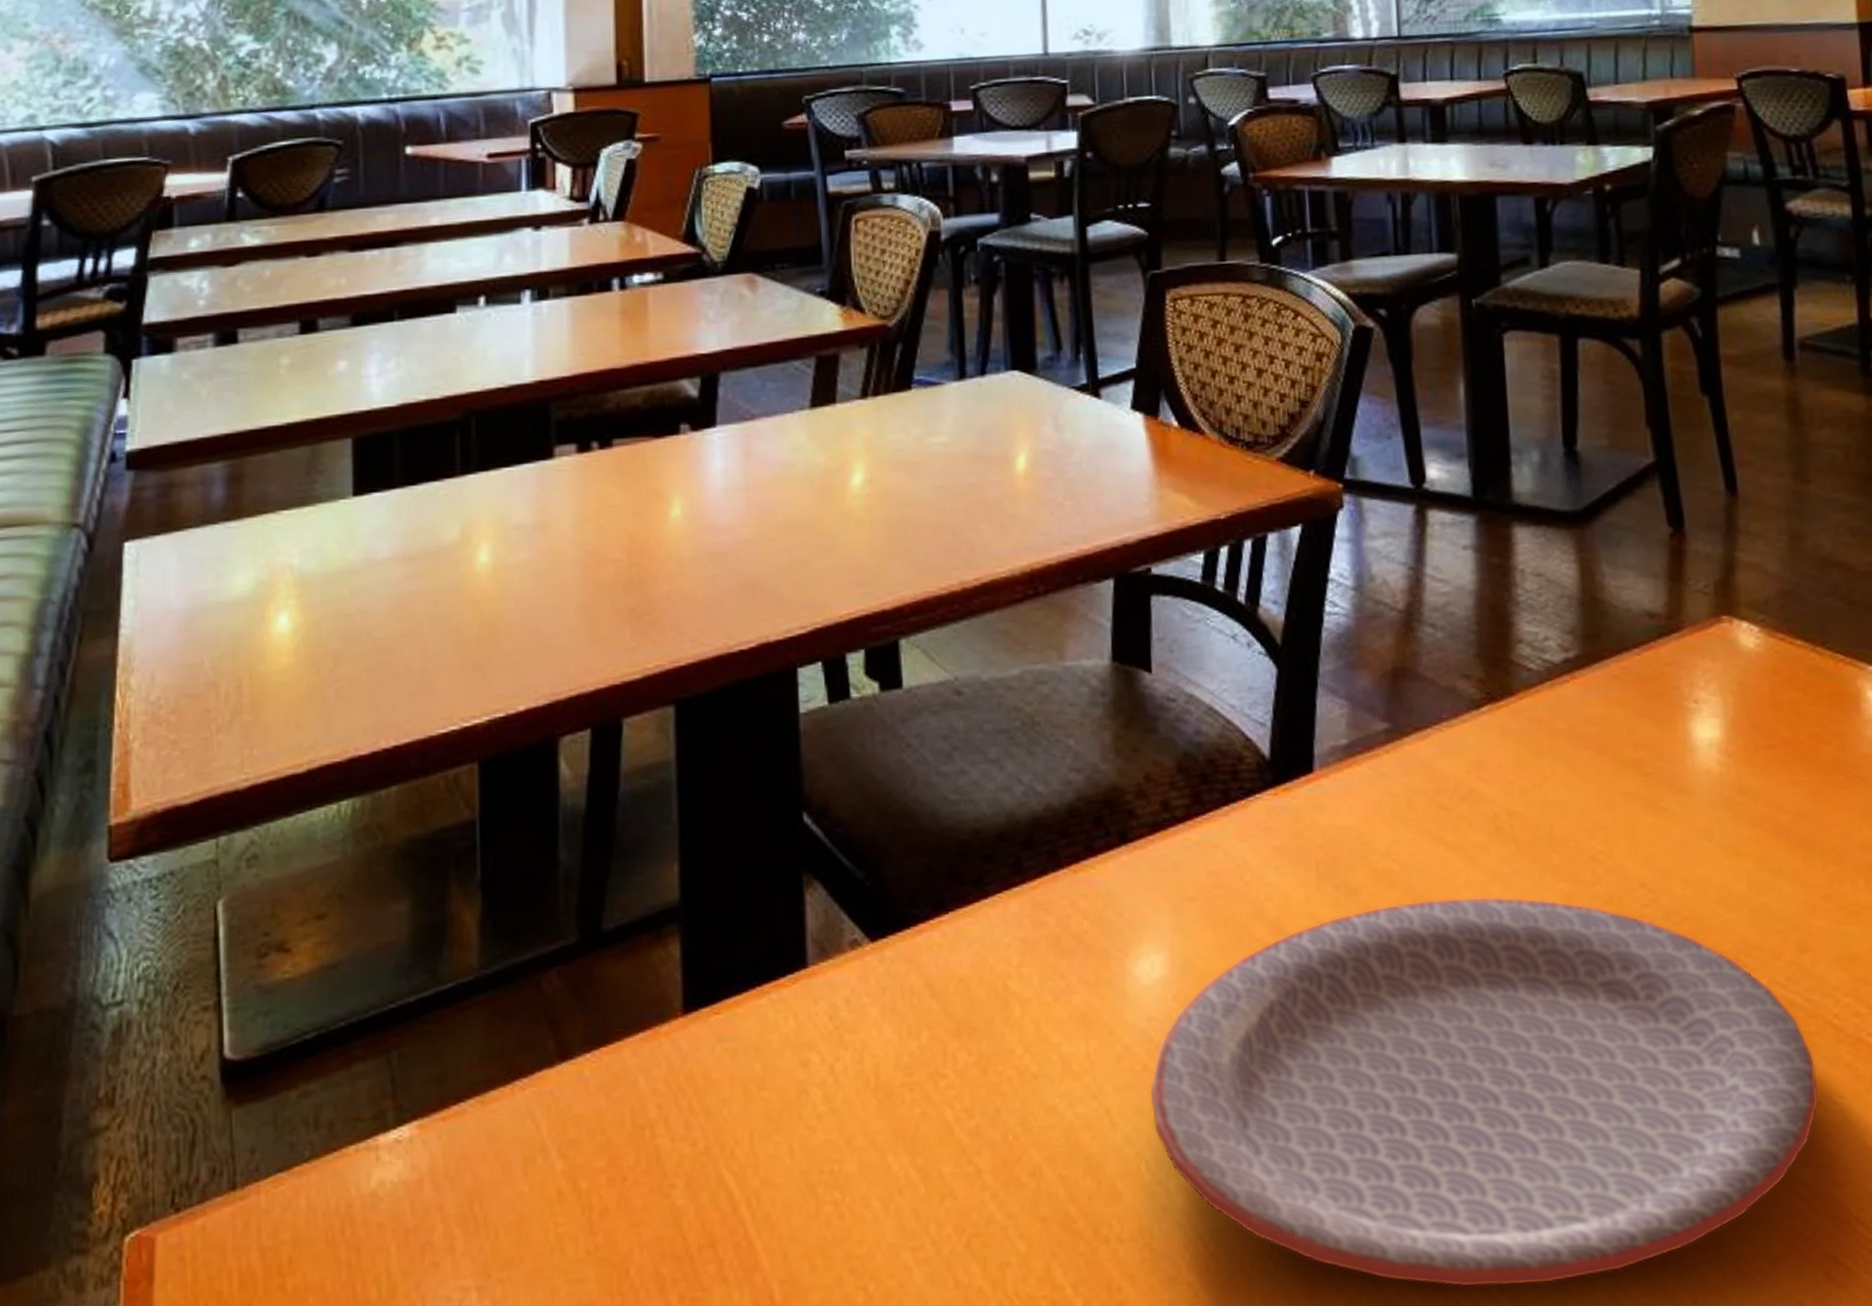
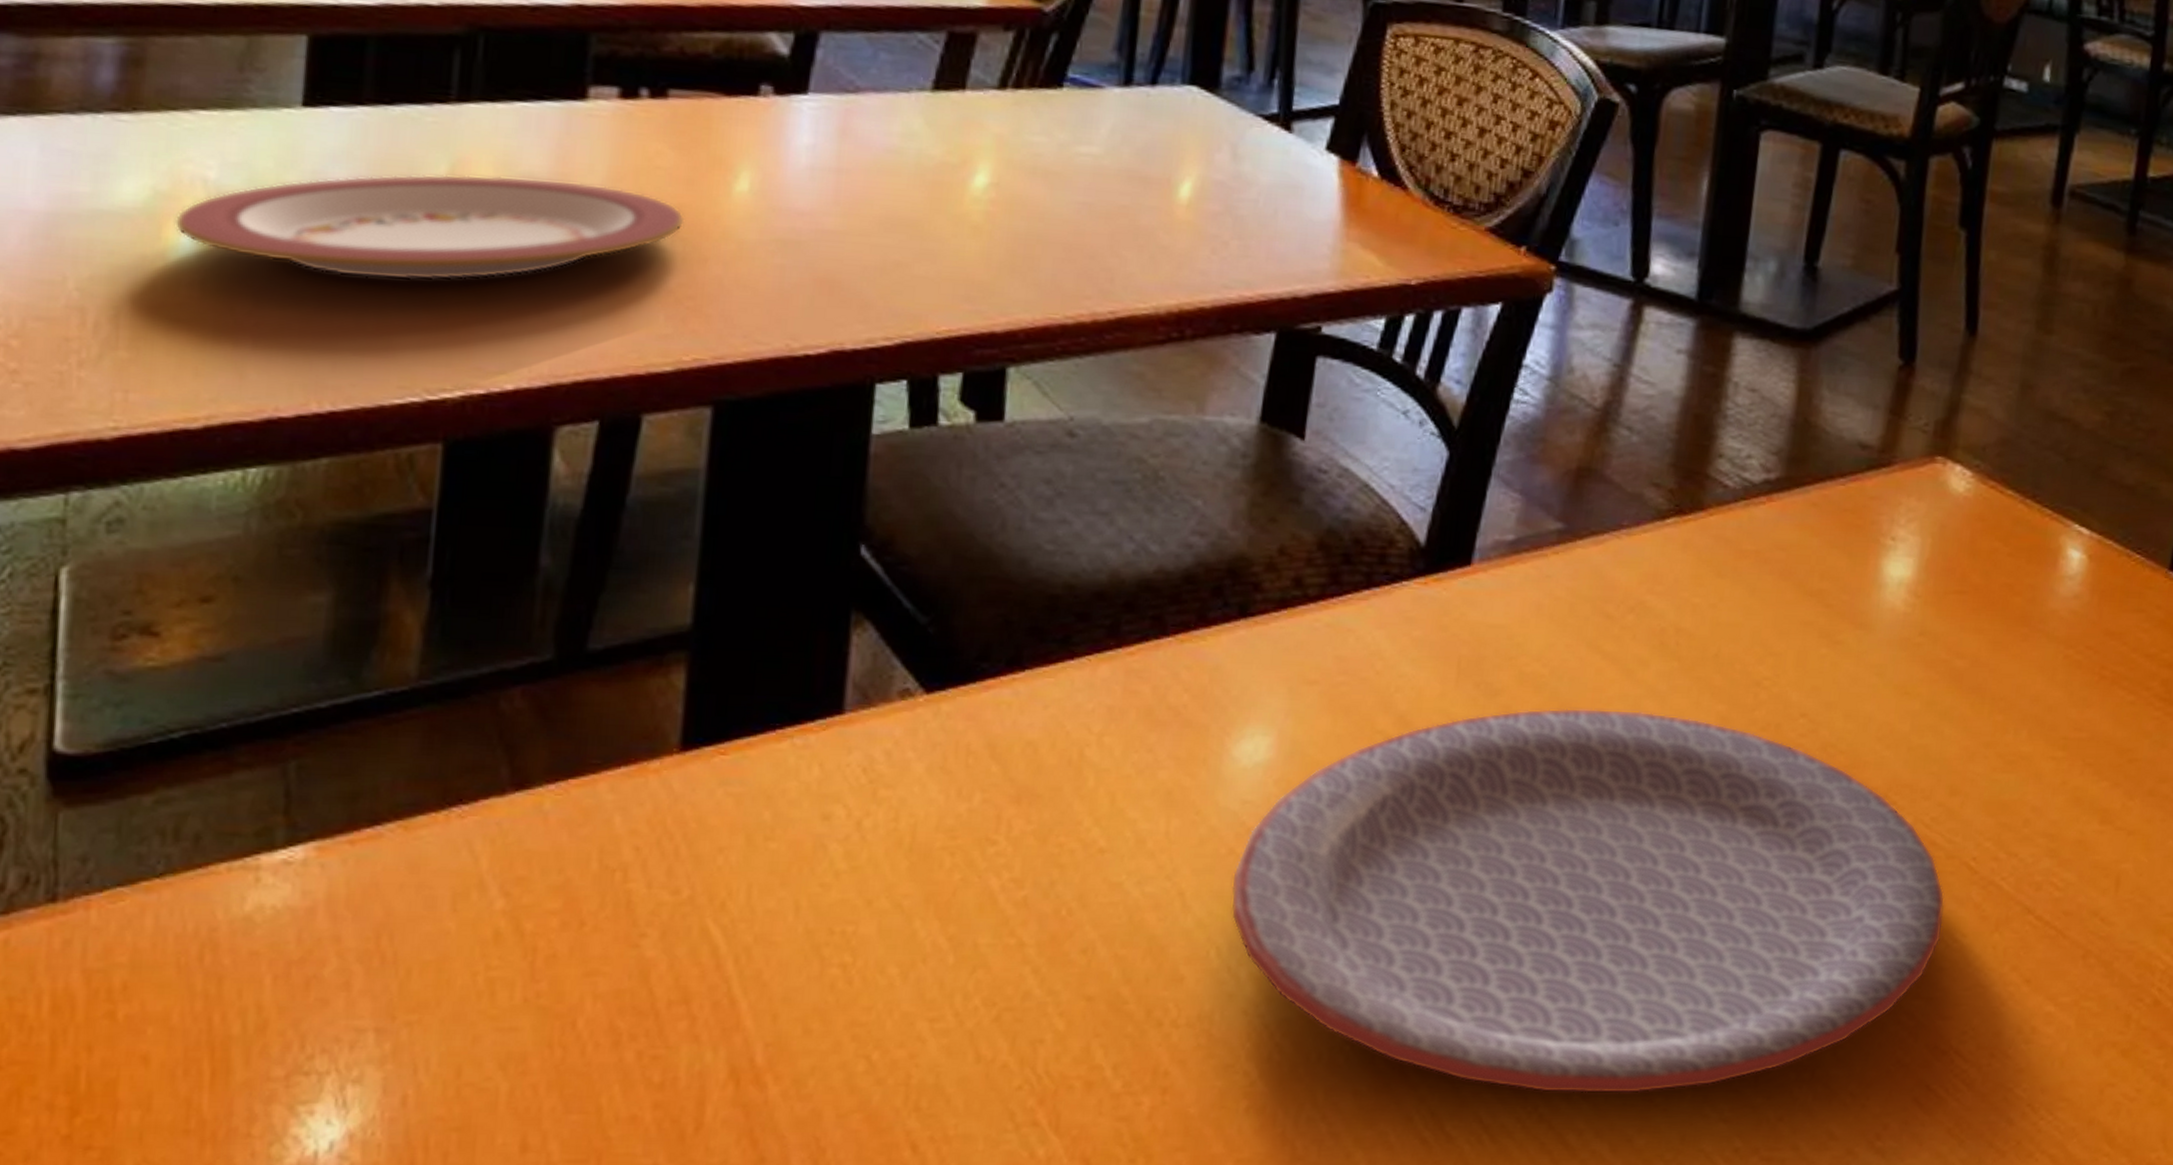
plate: none [273,527,636,631] -> present [174,174,685,281]

